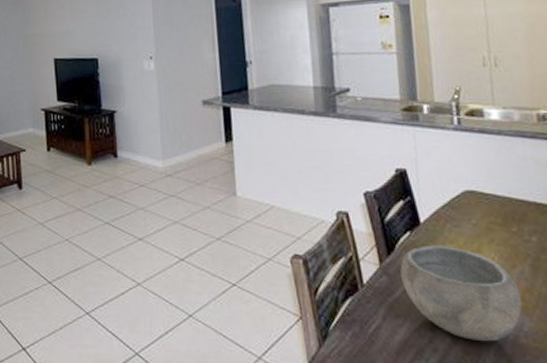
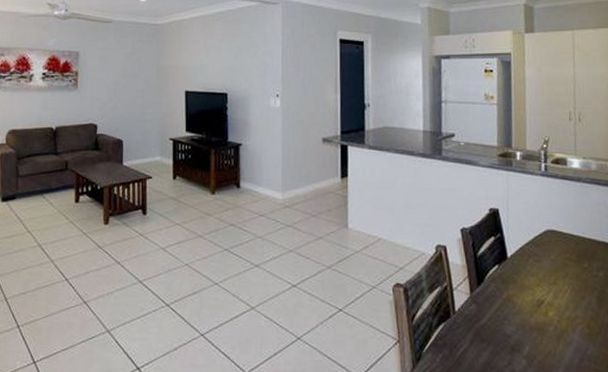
bowl: present [400,245,522,342] -> none [488,278,587,364]

